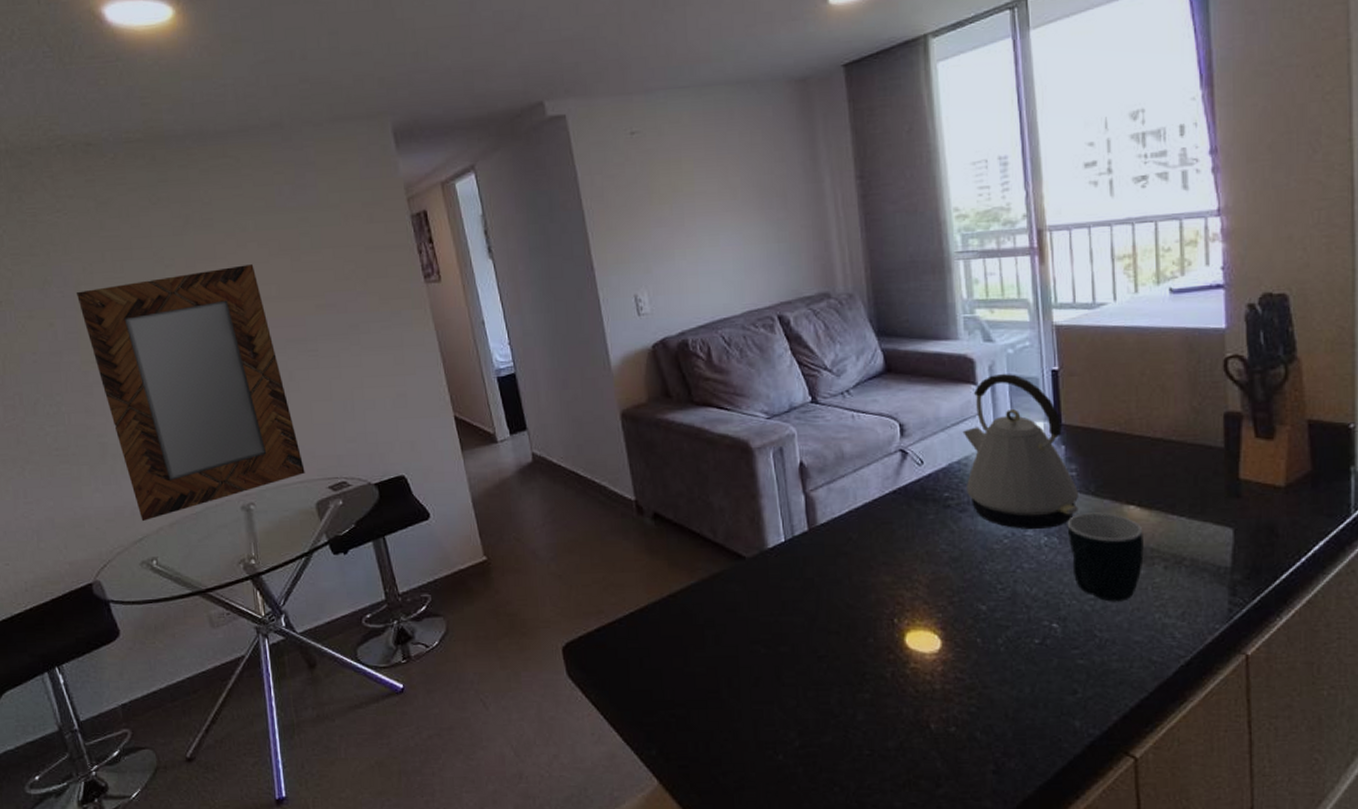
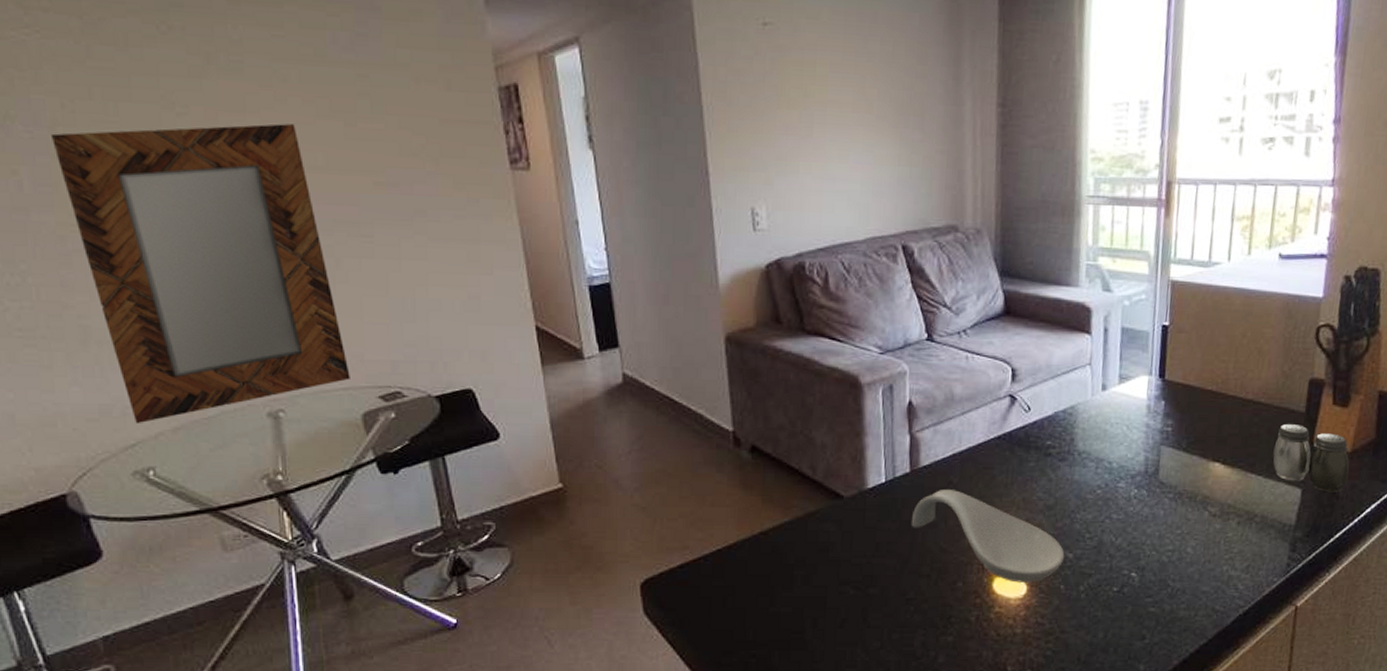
spoon rest: none [814,546,978,637] -> present [911,490,1065,583]
kettle: present [962,373,1080,529] -> none [1068,324,1172,481]
mug: present [1068,512,1144,602] -> none [1156,468,1224,554]
salt and pepper shaker: none [1194,461,1286,531] -> present [1273,424,1350,493]

